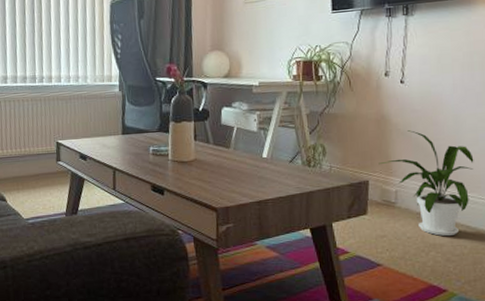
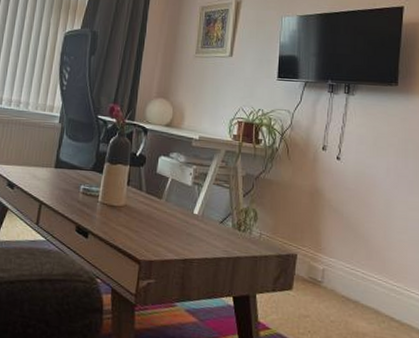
house plant: present [378,130,474,237] -> none [308,208,402,326]

